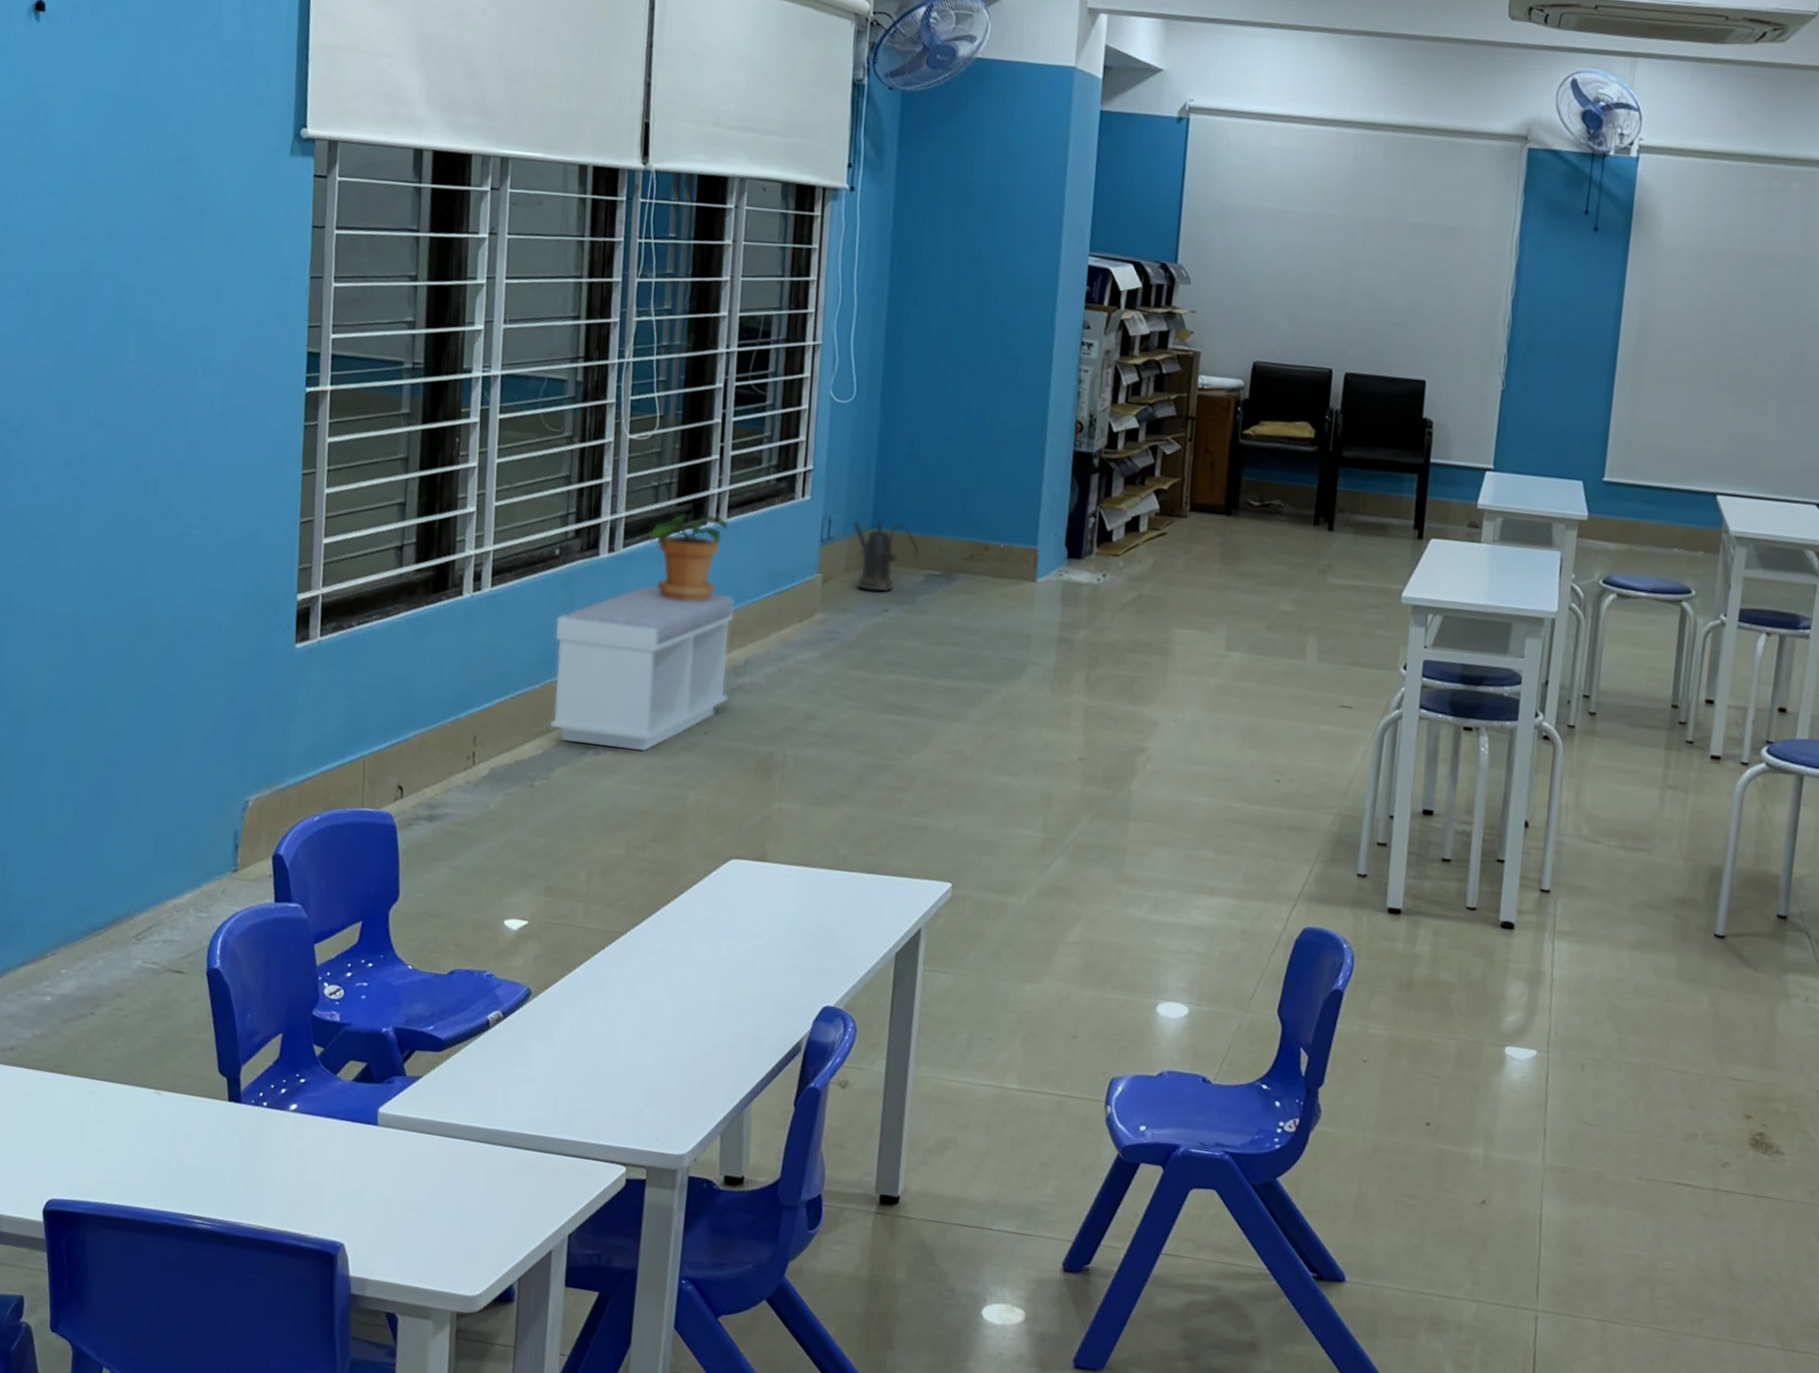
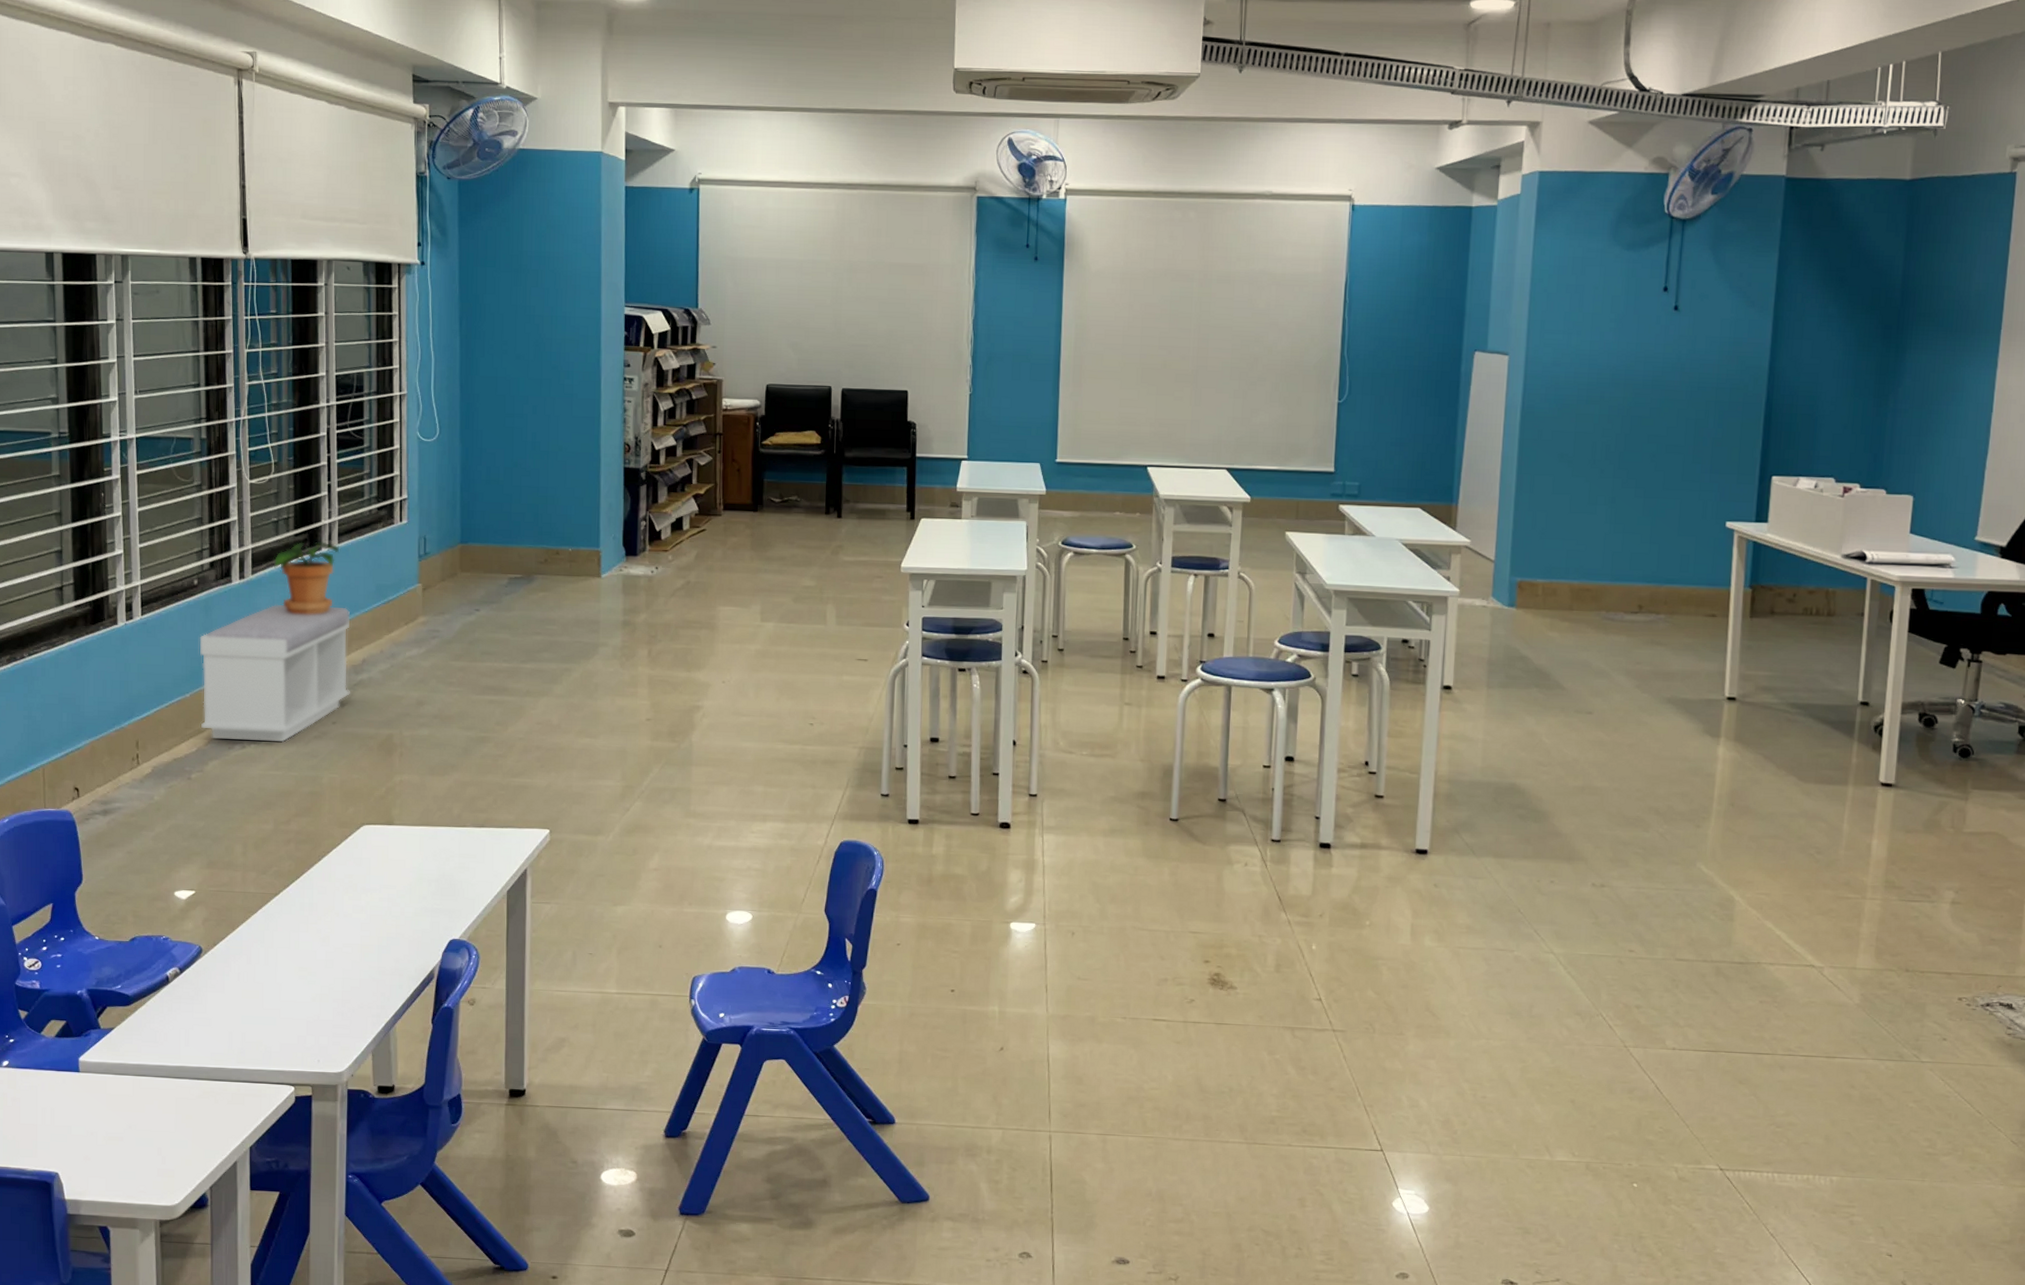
watering can: present [852,520,919,592] -> none [444,536,502,595]

